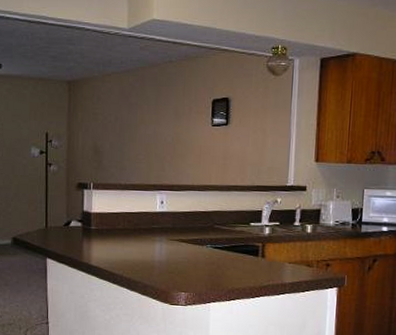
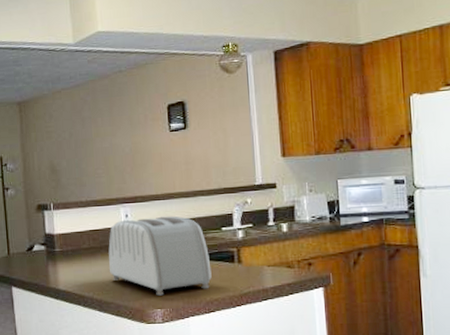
toaster: none [141,206,236,280] -> present [108,216,212,296]

